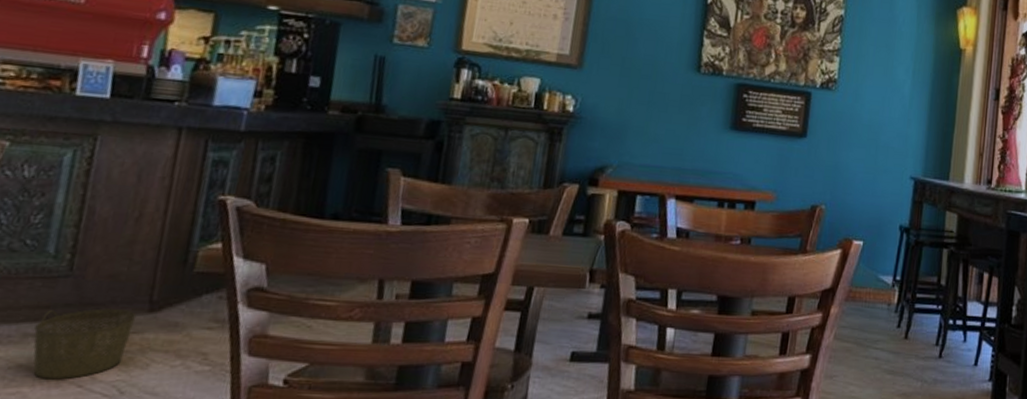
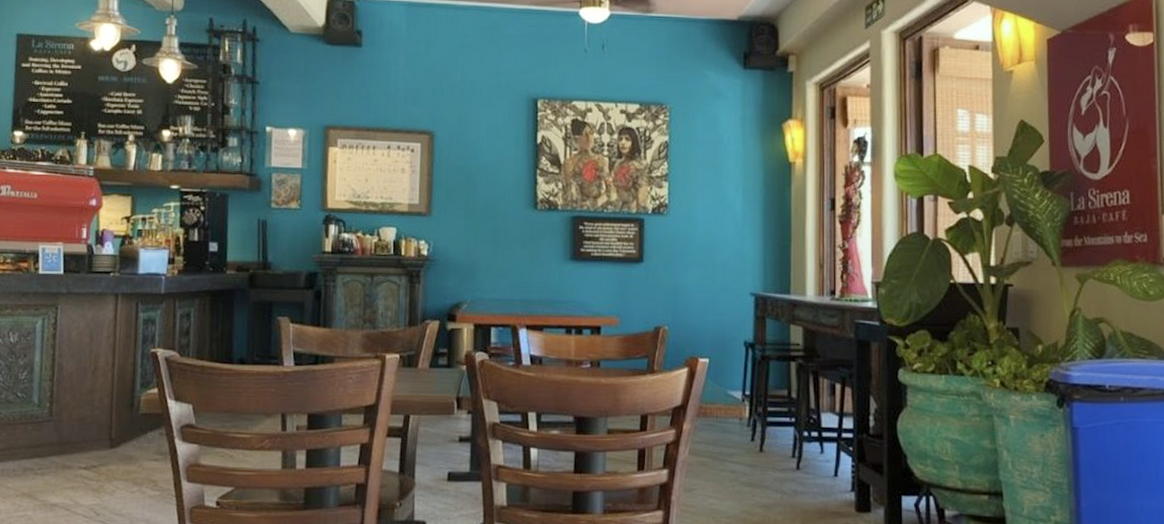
basket: present [32,308,137,380] -> none [31,446,102,505]

